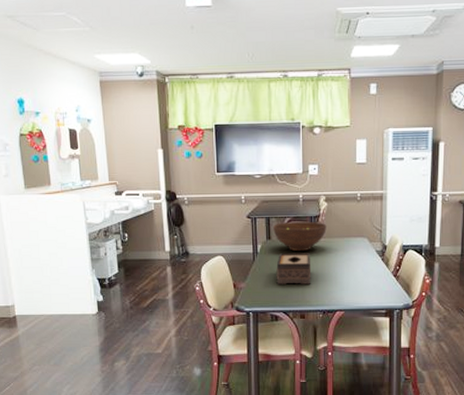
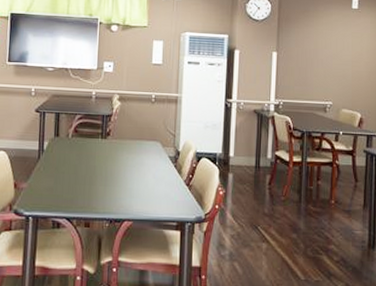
fruit bowl: present [273,221,327,252] -> none [62,119,119,152]
tissue box: present [276,253,312,285] -> none [62,152,100,189]

